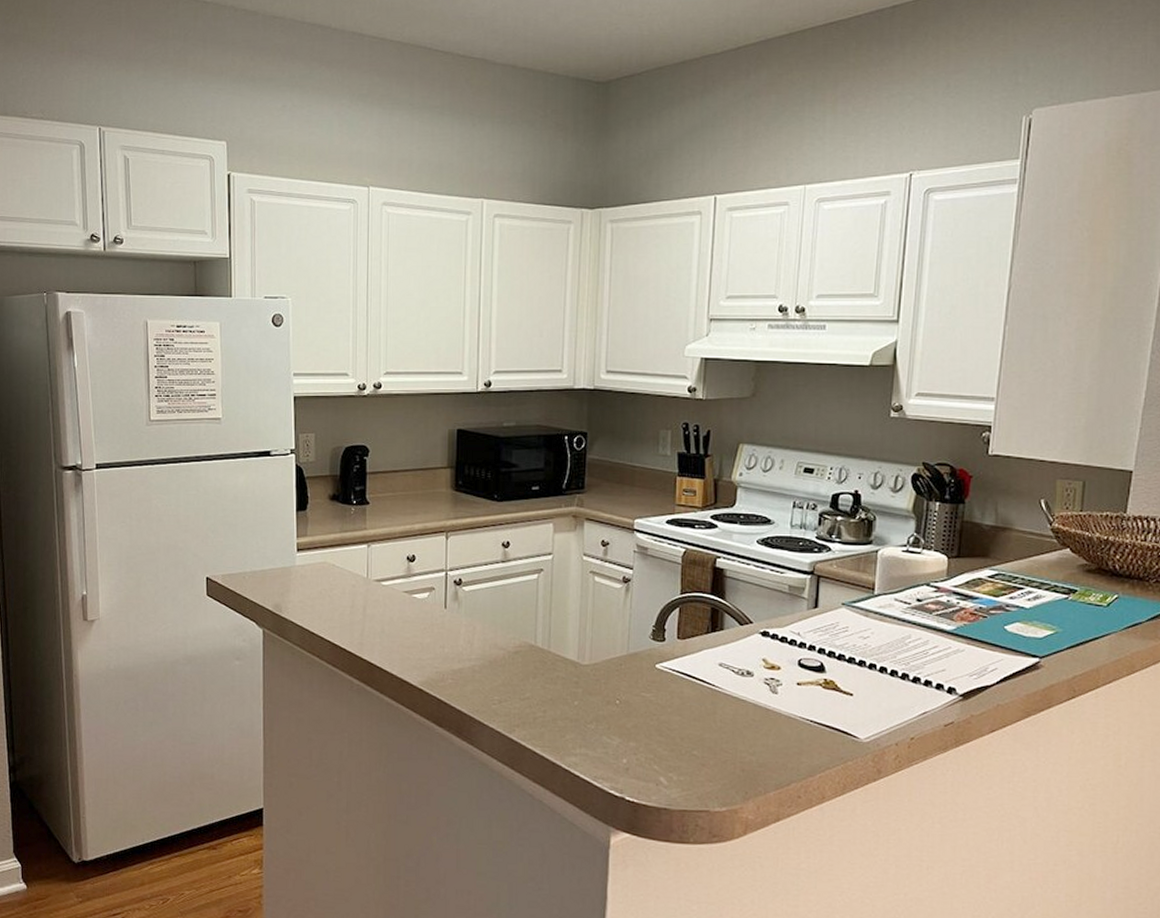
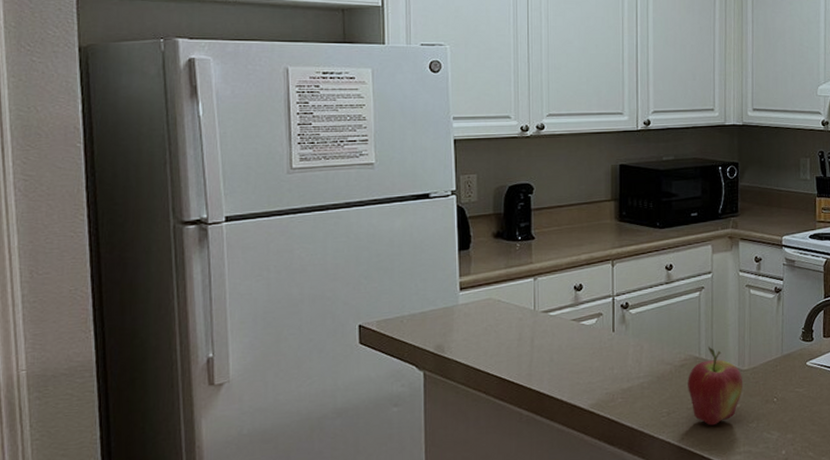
fruit: none [521,634,583,721] -> present [688,346,744,426]

